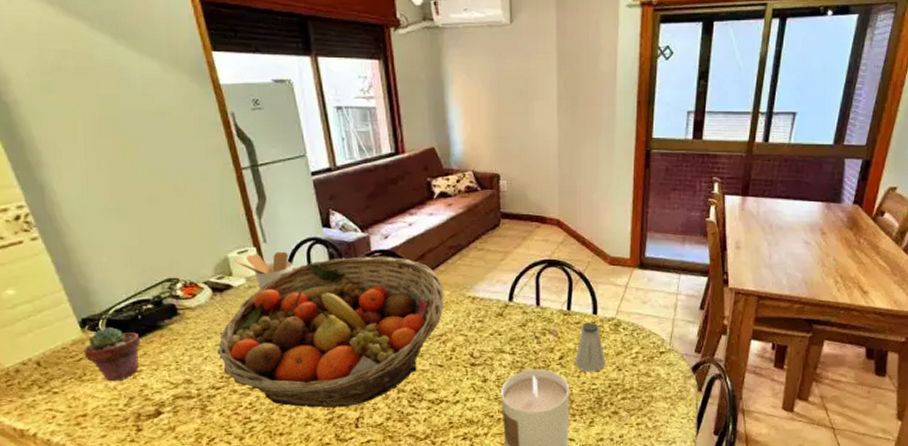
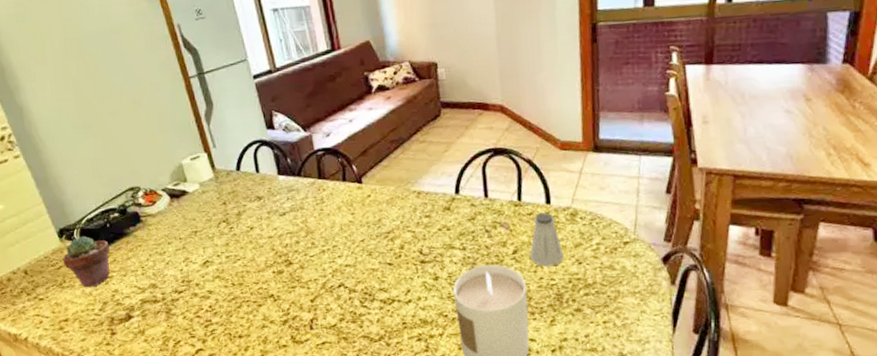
fruit basket: present [217,256,444,408] -> none [177,154,390,310]
utensil holder: present [234,251,294,289] -> none [188,155,243,194]

